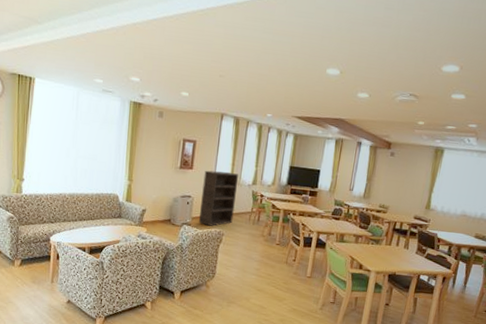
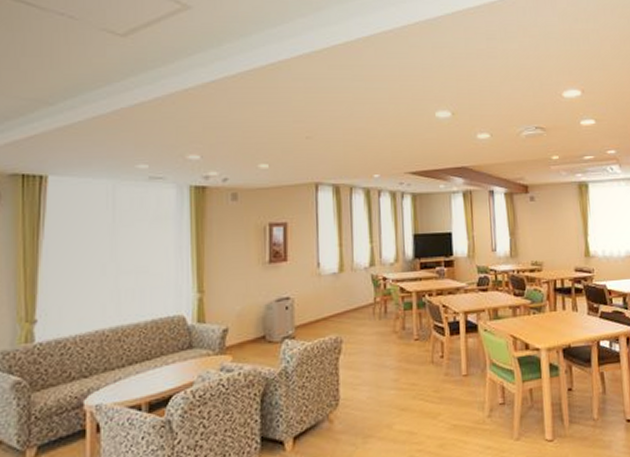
bookshelf: present [198,170,239,226] -> none [304,255,352,334]

